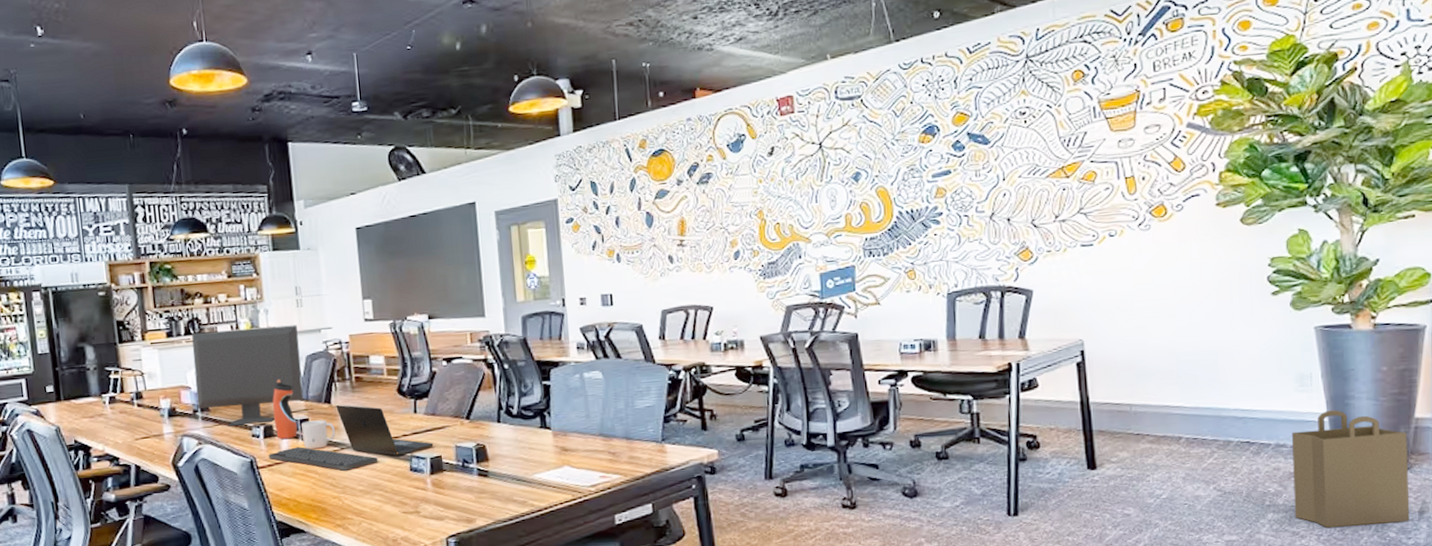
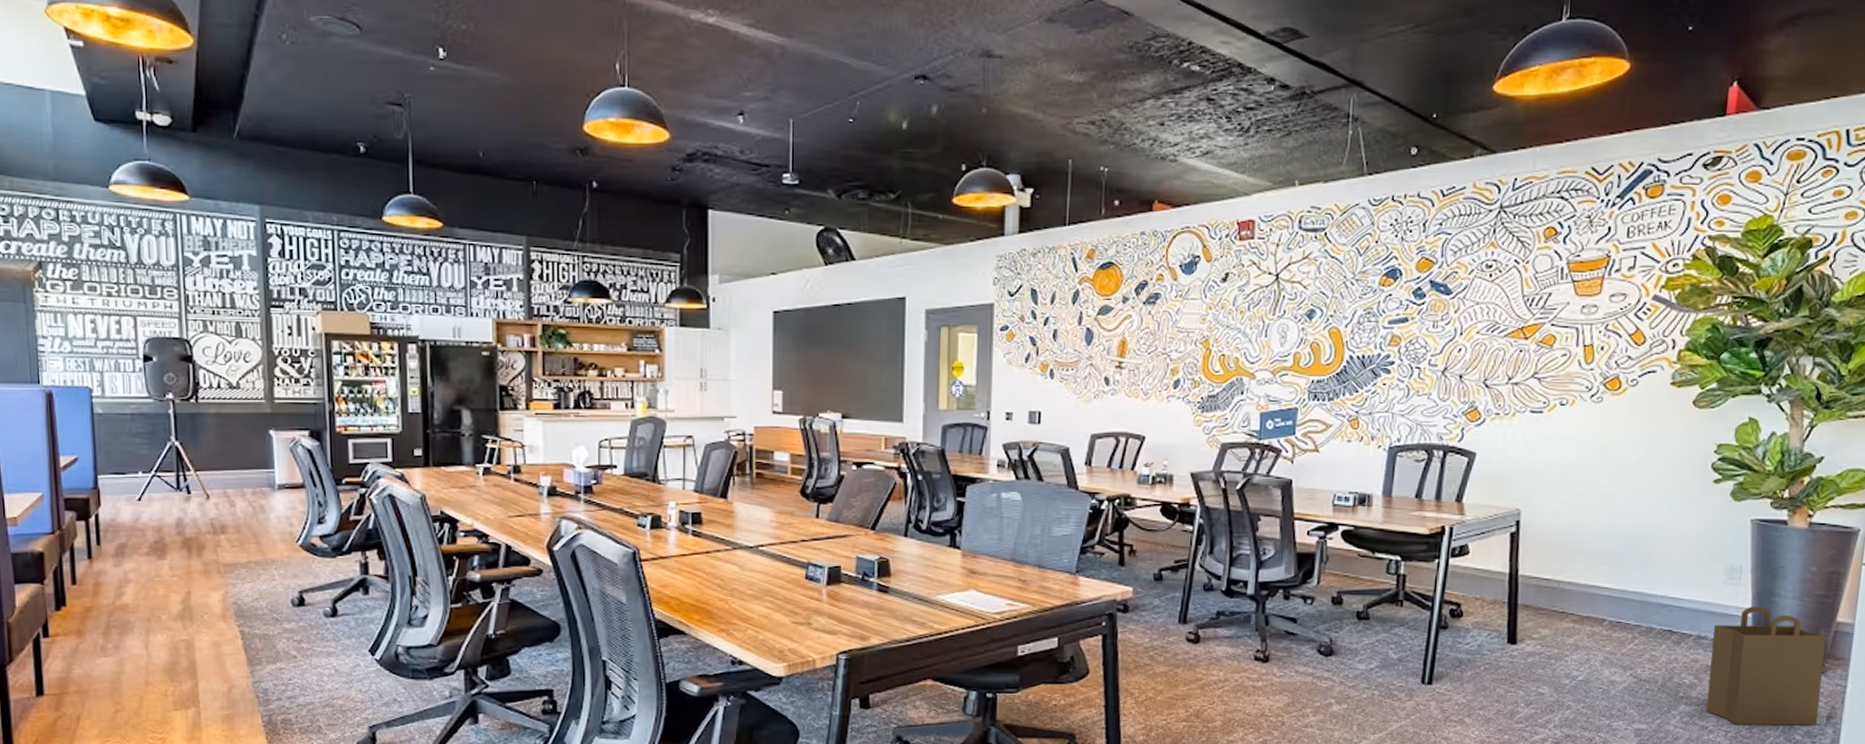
monitor: present [192,325,304,426] -> none [580,407,698,513]
computer keyboard: present [268,447,378,471] -> none [654,542,772,572]
water bottle: present [272,379,298,440] -> none [663,467,688,533]
mug: present [301,420,336,450] -> none [693,515,729,546]
laptop: present [336,404,434,457] -> none [732,500,833,563]

